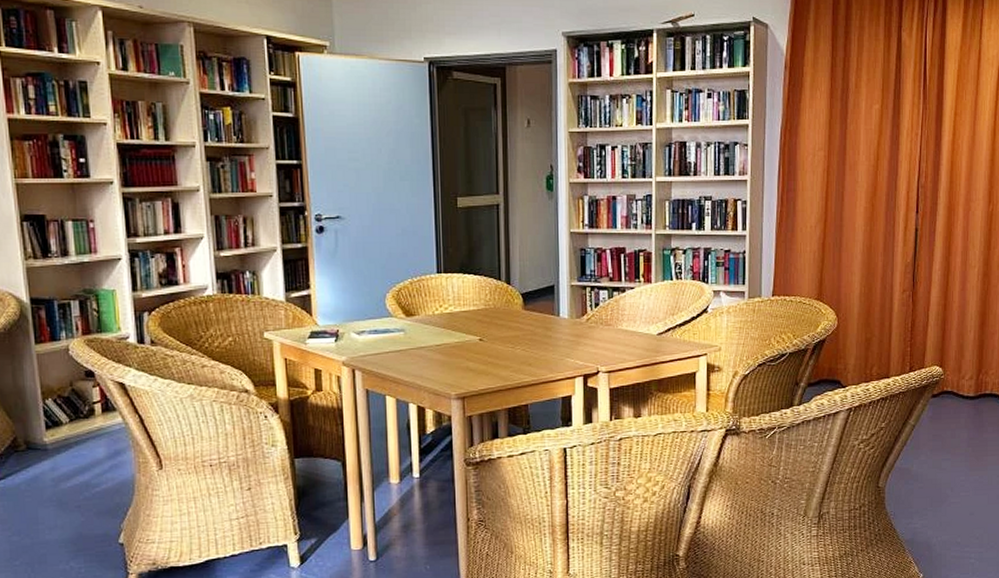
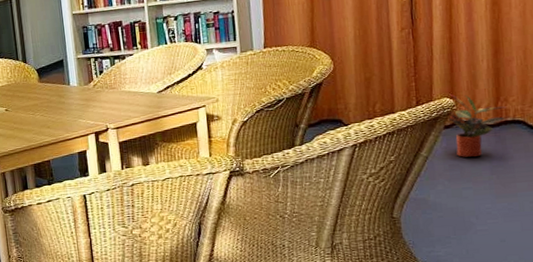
potted plant: none [937,363,986,429] -> present [449,94,506,158]

